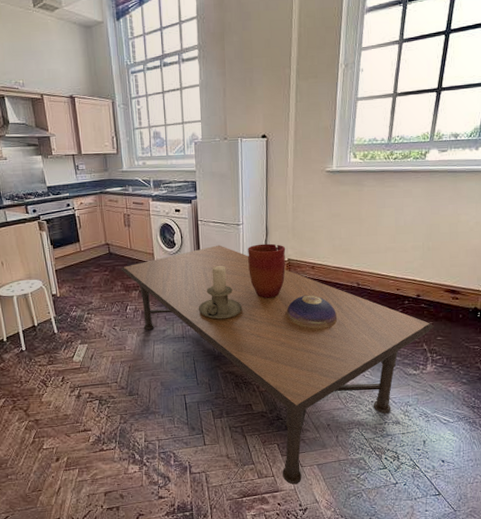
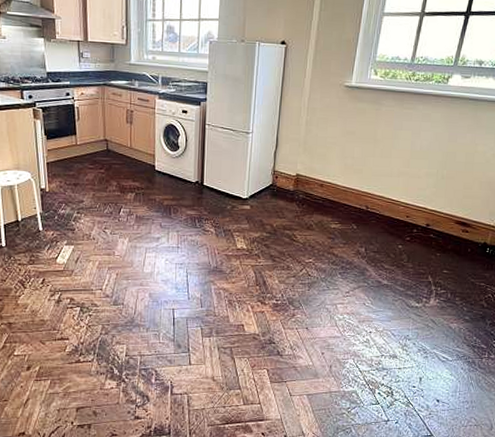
dining table: present [121,245,435,485] -> none [118,152,442,414]
candle holder: present [198,266,243,319] -> none [196,175,244,232]
vase: present [248,243,286,298] -> none [254,155,295,214]
decorative bowl: present [286,295,338,329] -> none [289,214,343,251]

